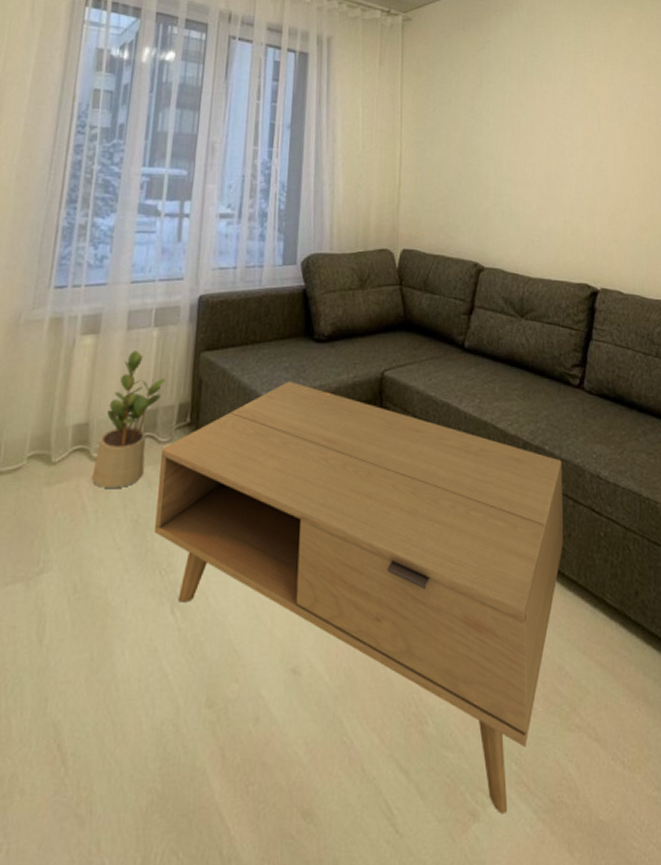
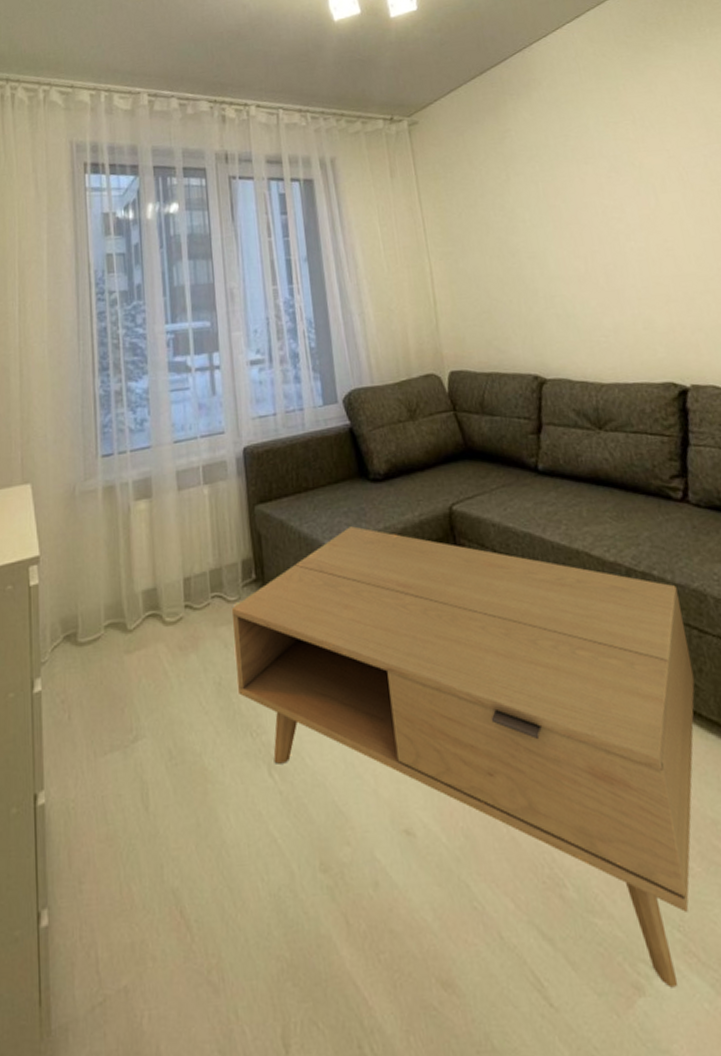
potted plant: present [92,351,167,489] -> none [168,511,226,653]

